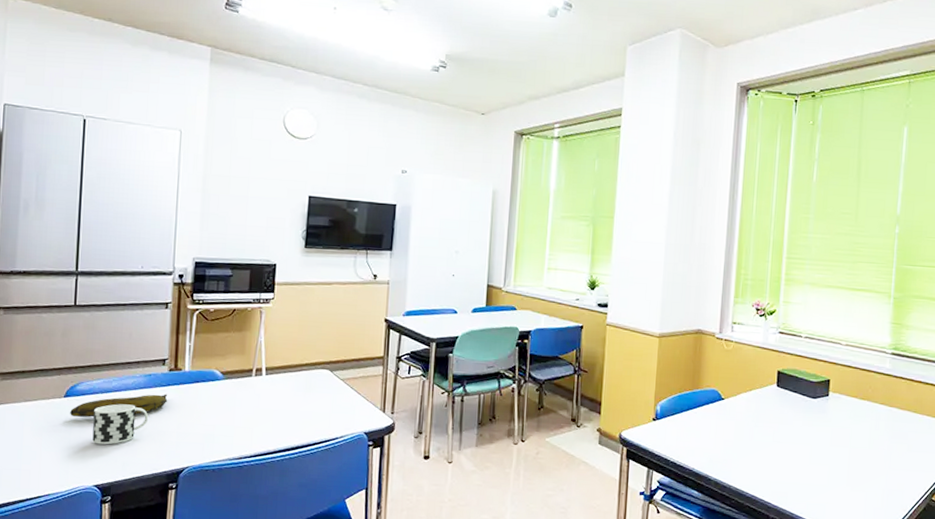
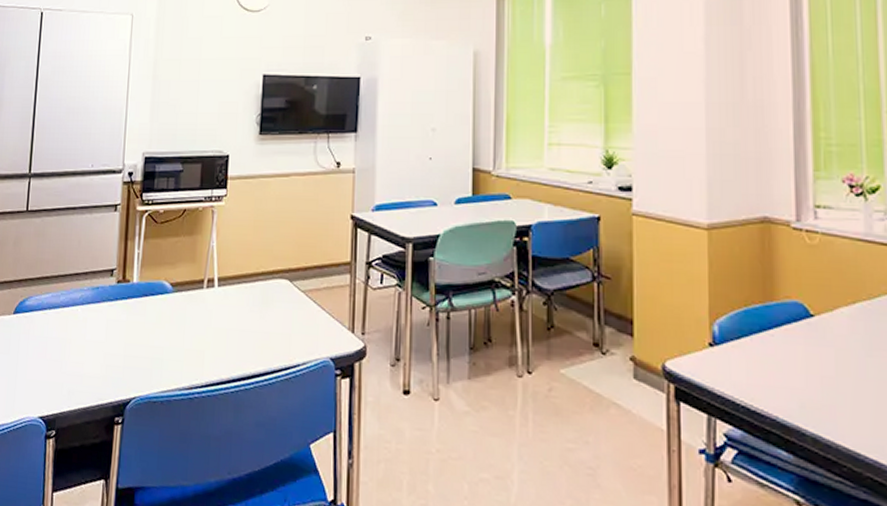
banana: present [70,394,168,418] -> none [18,309,115,338]
cup: present [92,404,149,445] -> none [39,321,96,369]

